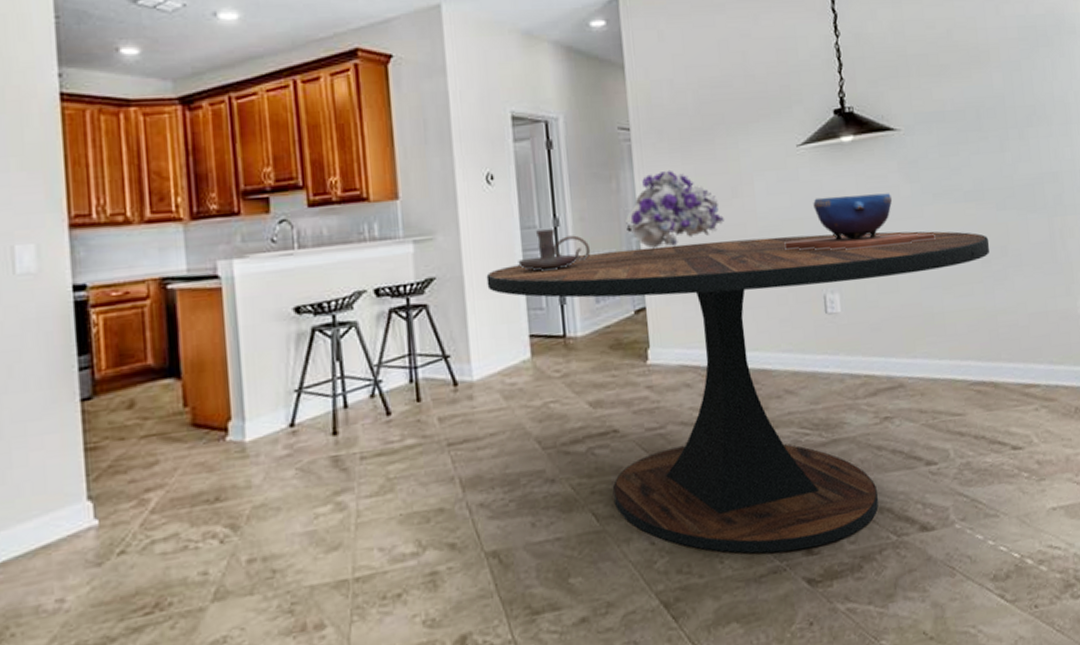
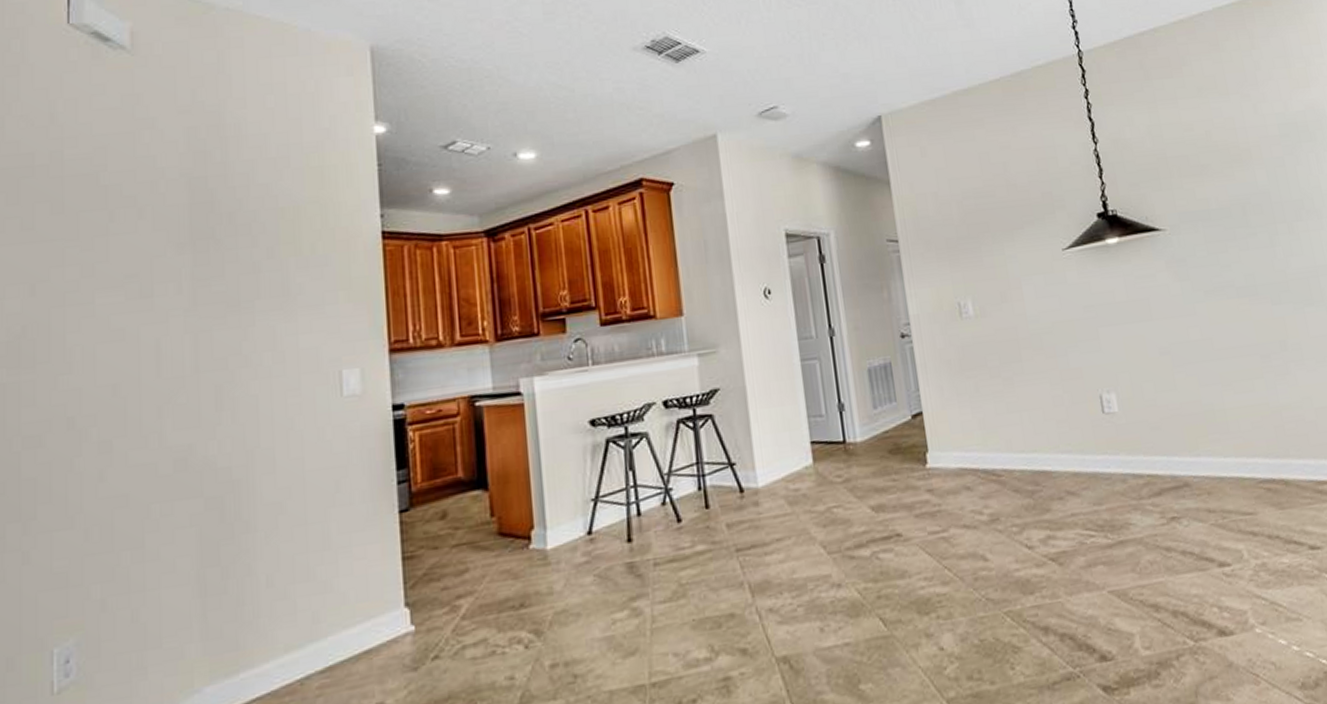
dining table: present [486,231,990,554] -> none [767,327,1268,660]
candle holder: present [518,229,591,271] -> none [797,338,866,380]
bouquet: present [625,170,724,249] -> none [898,278,995,355]
decorative bowl: present [784,193,936,251] -> none [1056,292,1210,352]

